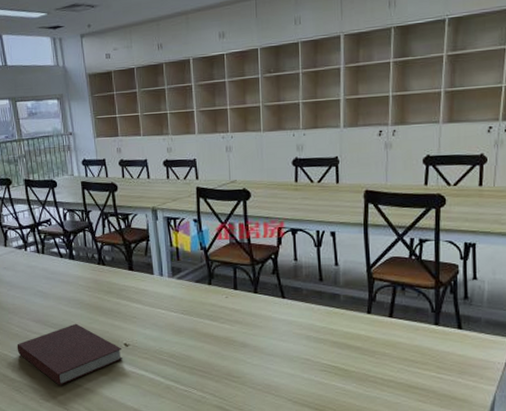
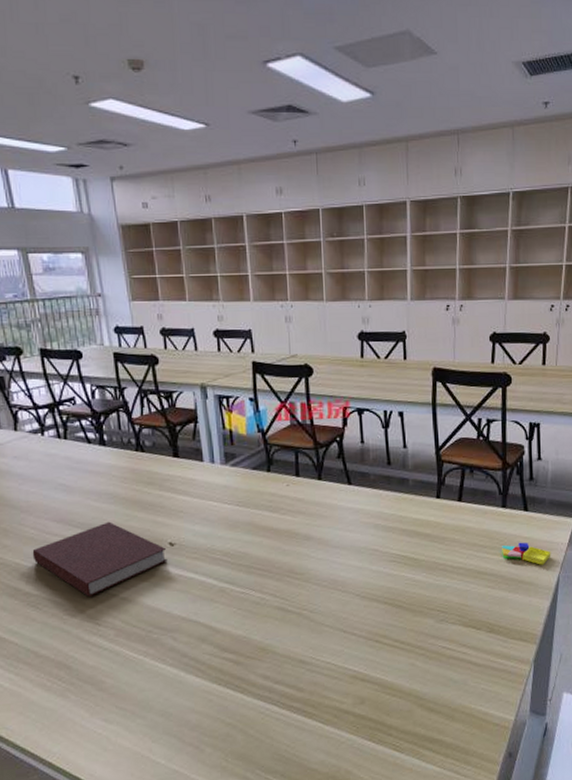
sticky notes: none [434,359,487,383] -> present [502,542,551,565]

